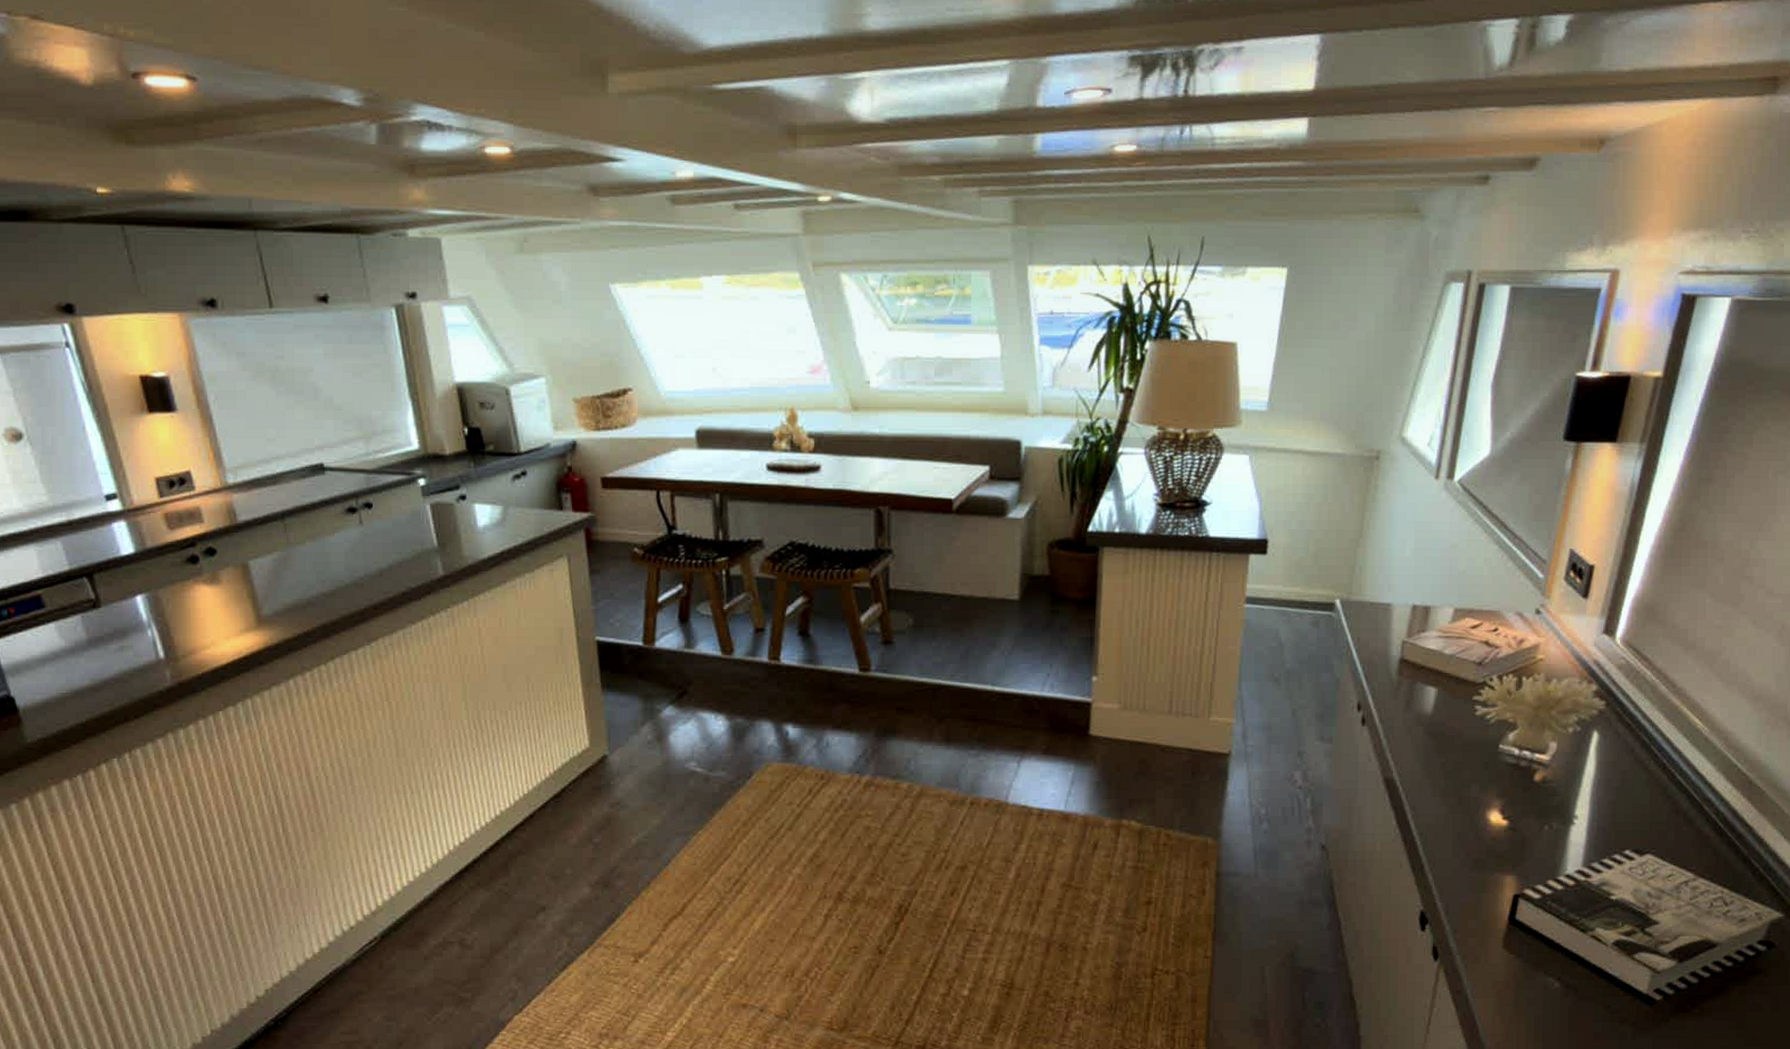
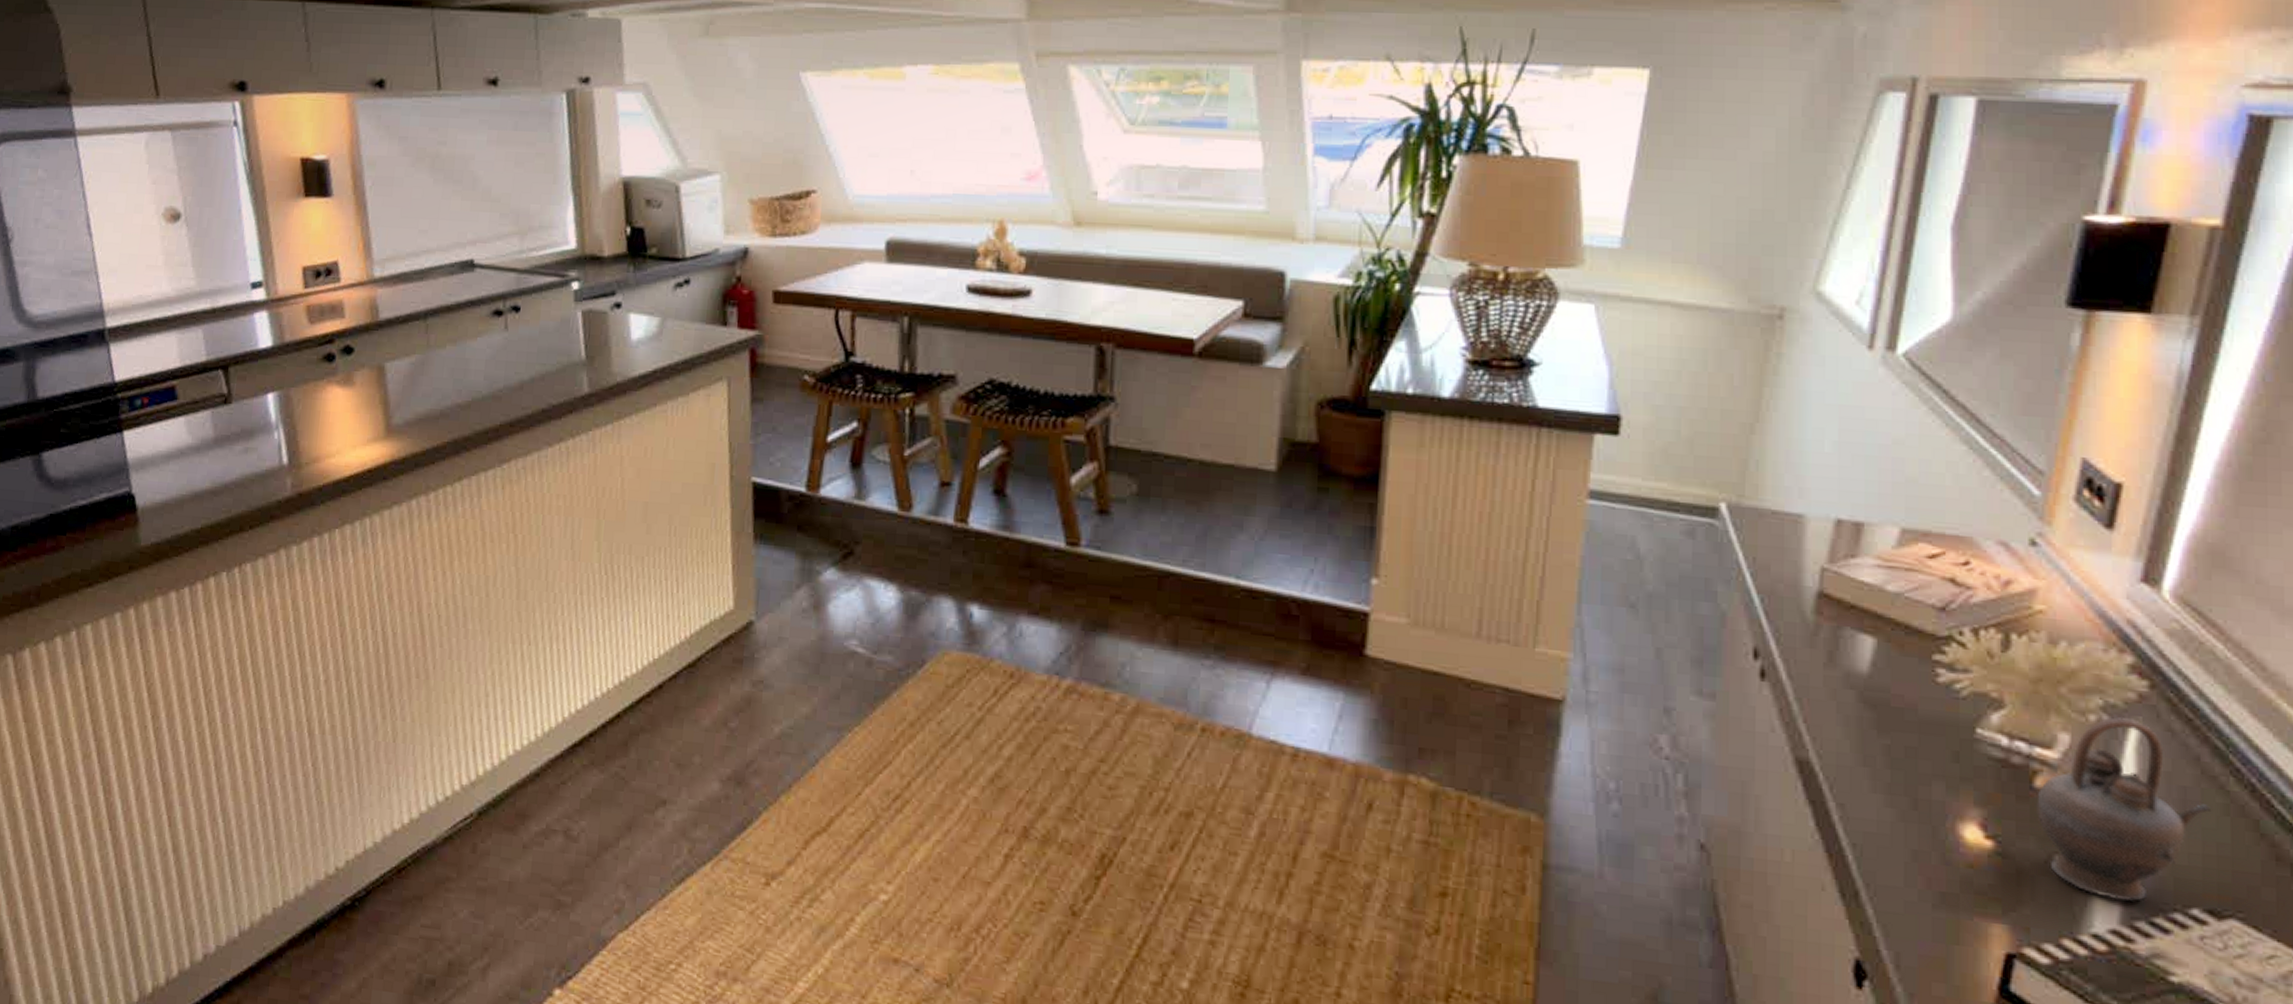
teapot: none [1535,728,1640,851] -> present [2037,717,2212,902]

